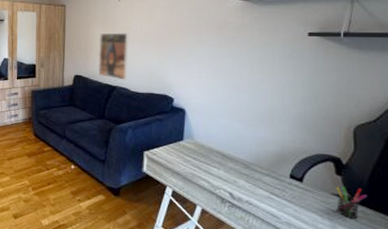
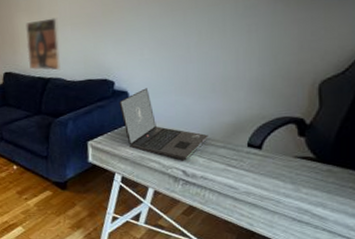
laptop: none [176,109,255,182] -> present [119,88,208,160]
pen holder: present [336,186,367,219] -> none [299,146,333,179]

